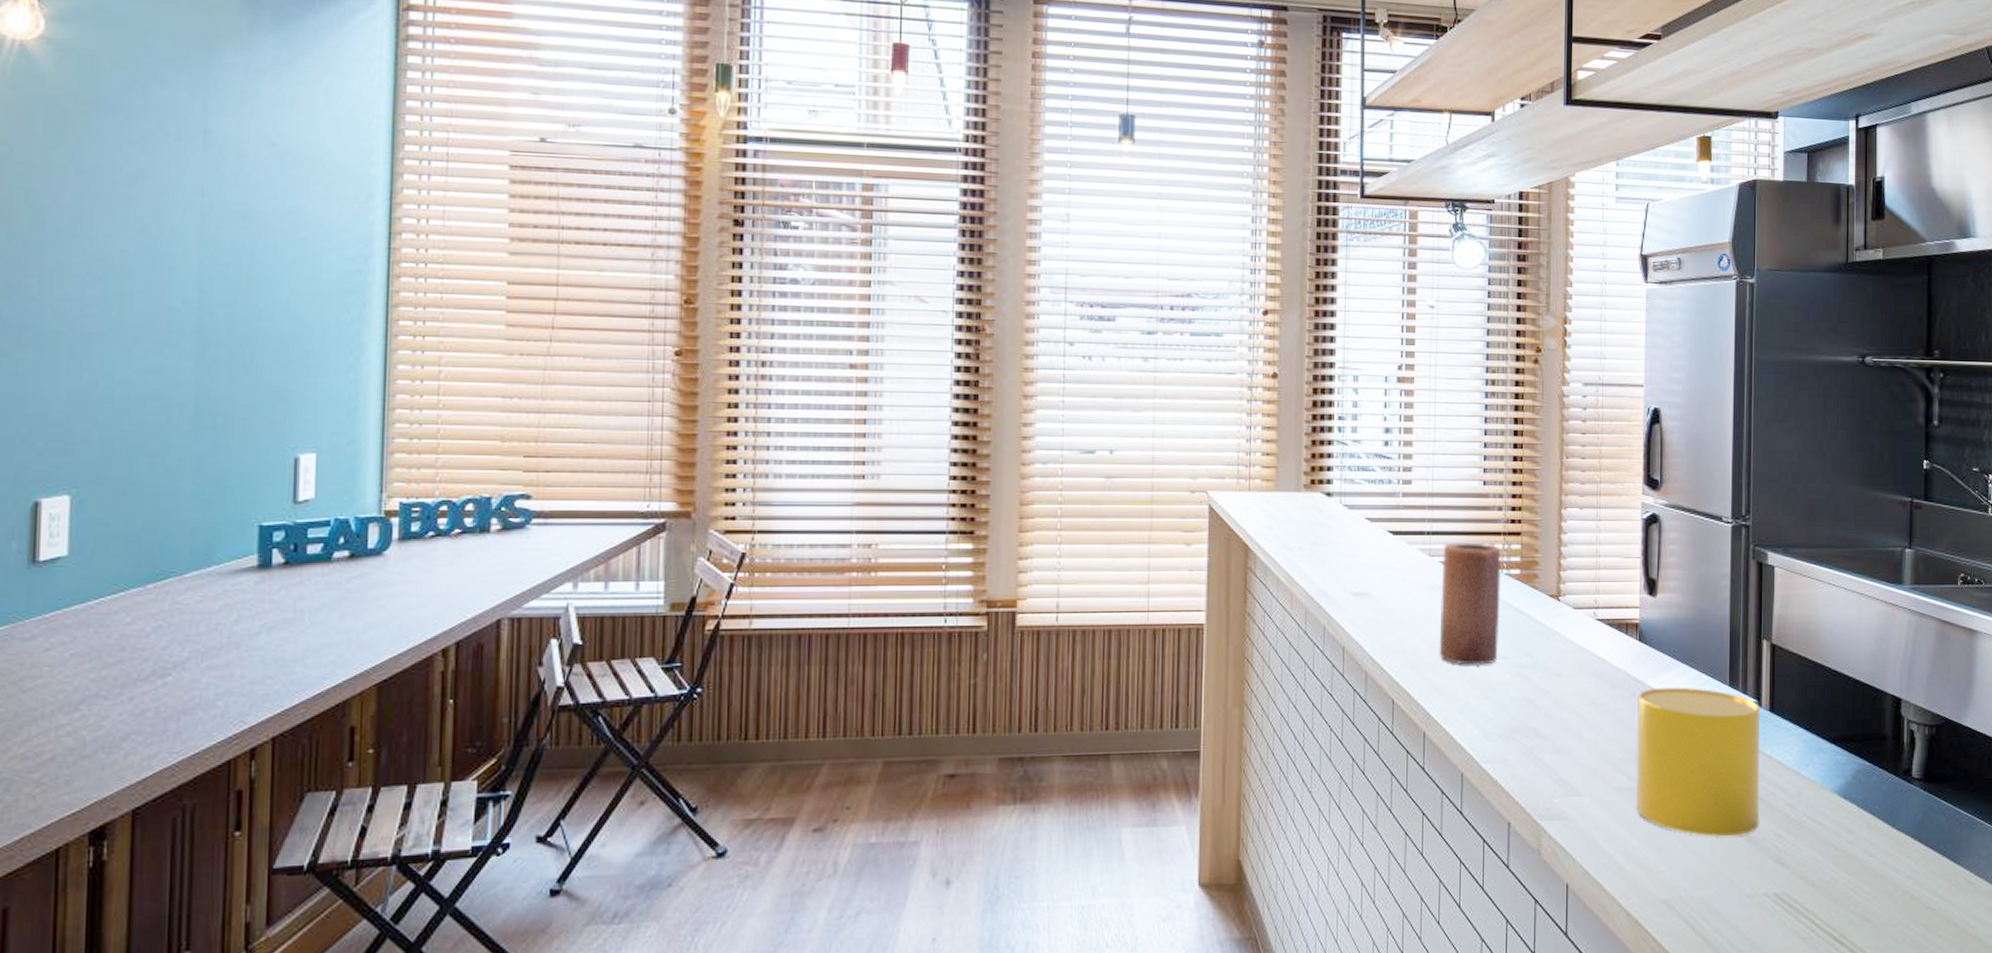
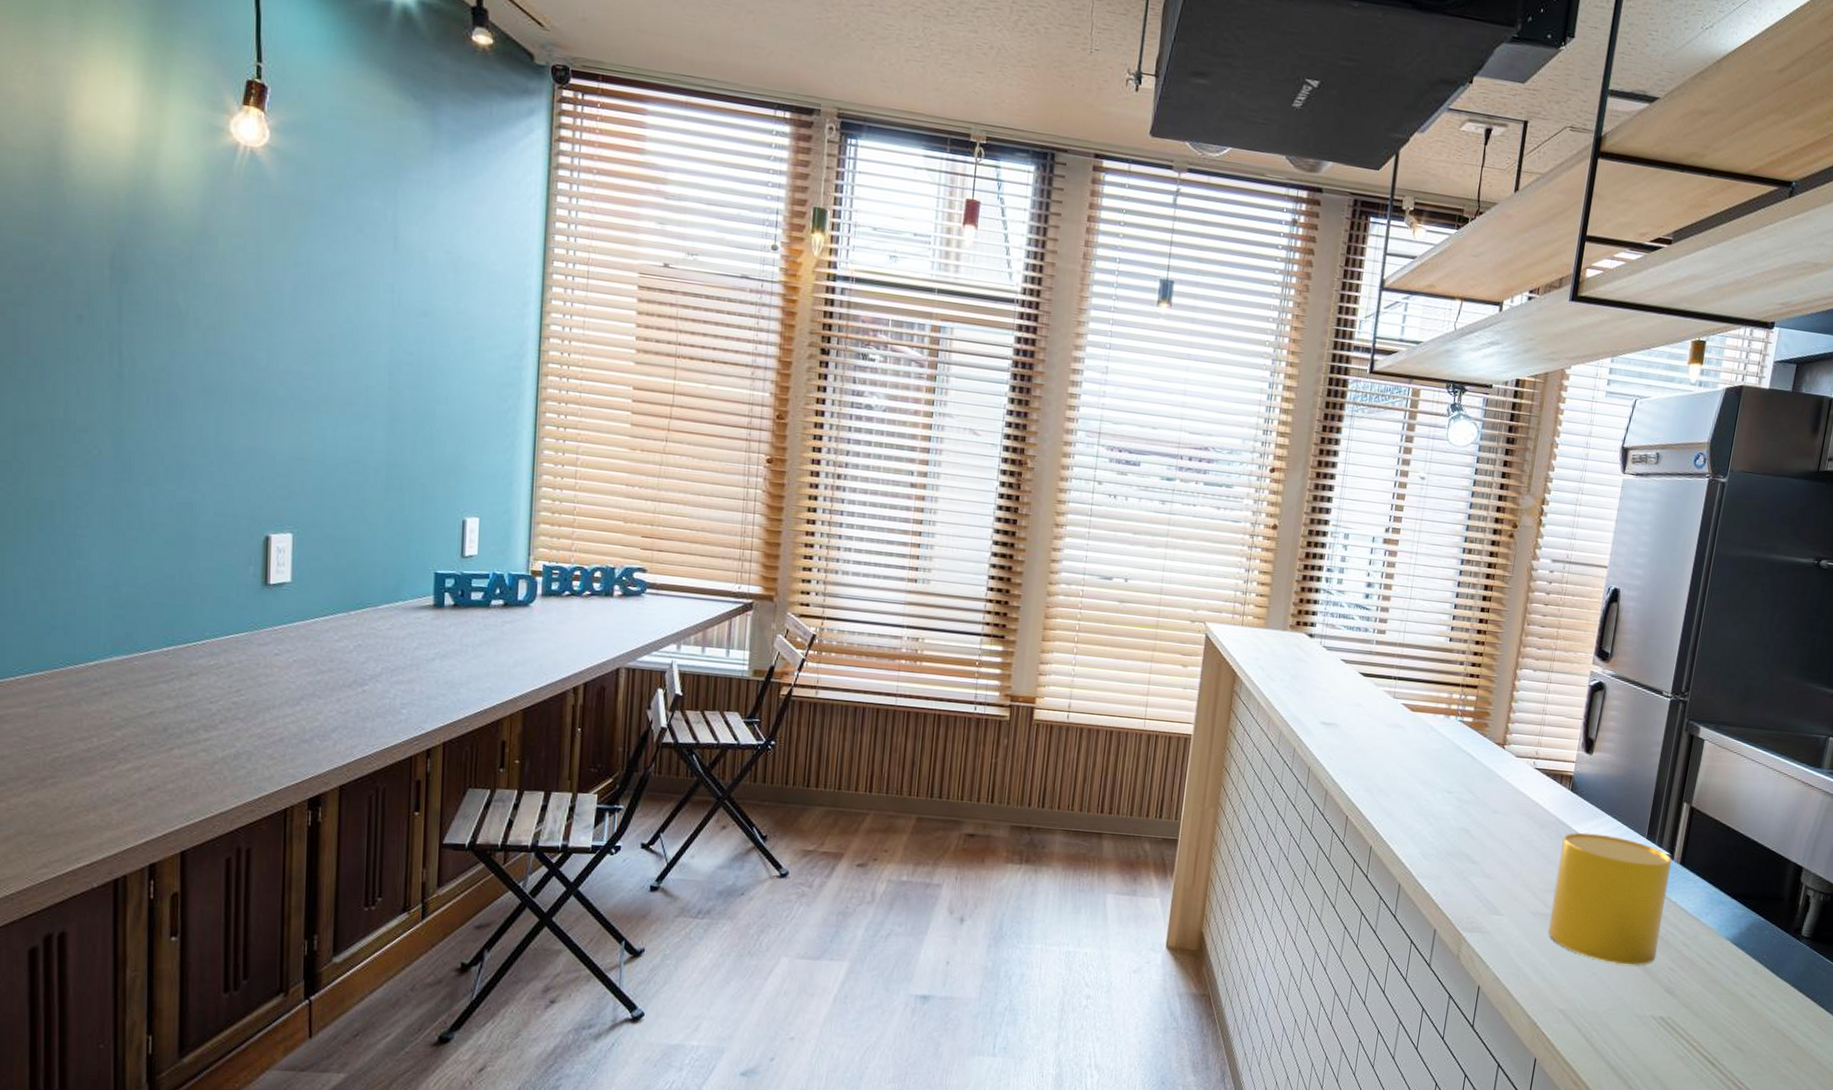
candle: present [1439,542,1501,665] -> none [1391,688,1458,796]

